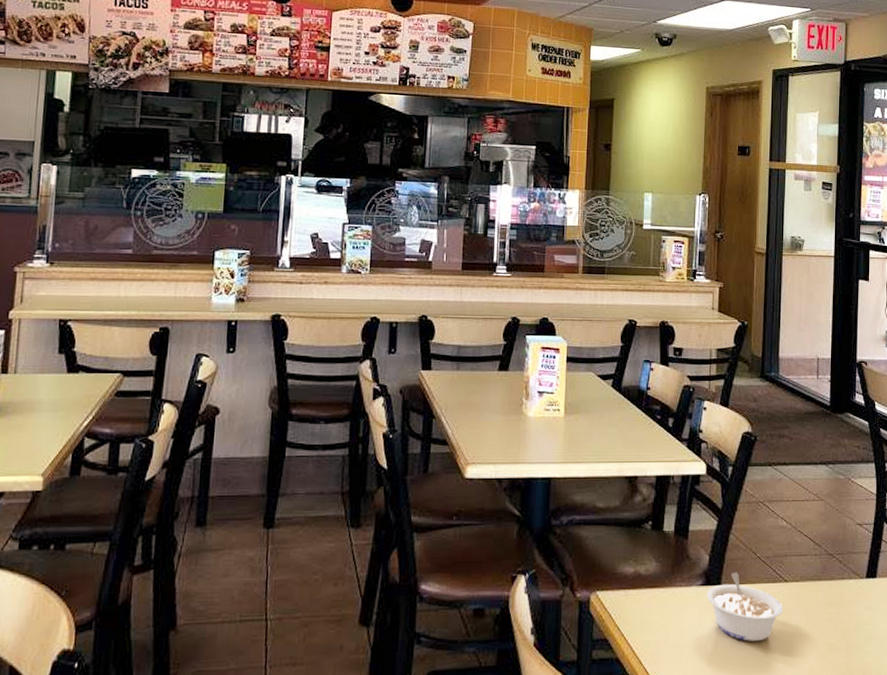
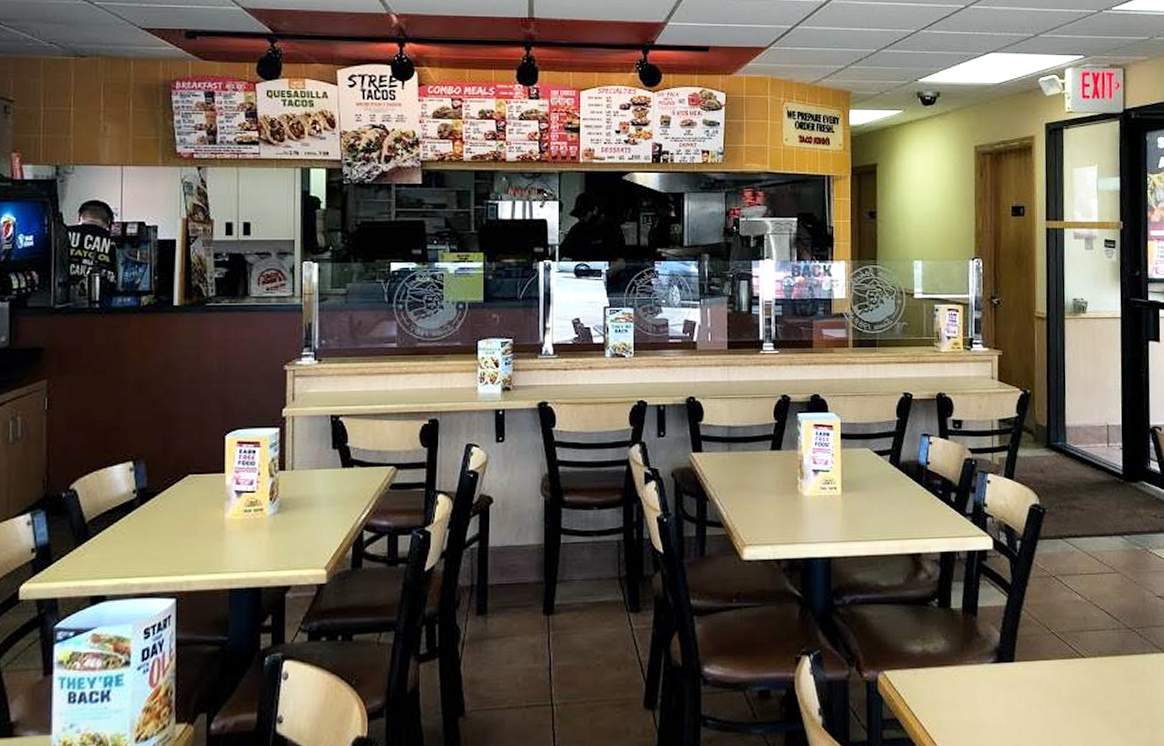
legume: present [706,572,783,641] -> none [999,648,1081,719]

